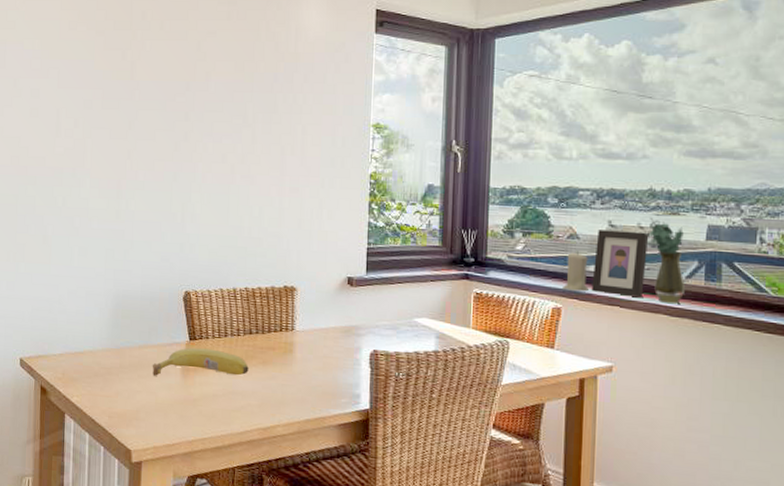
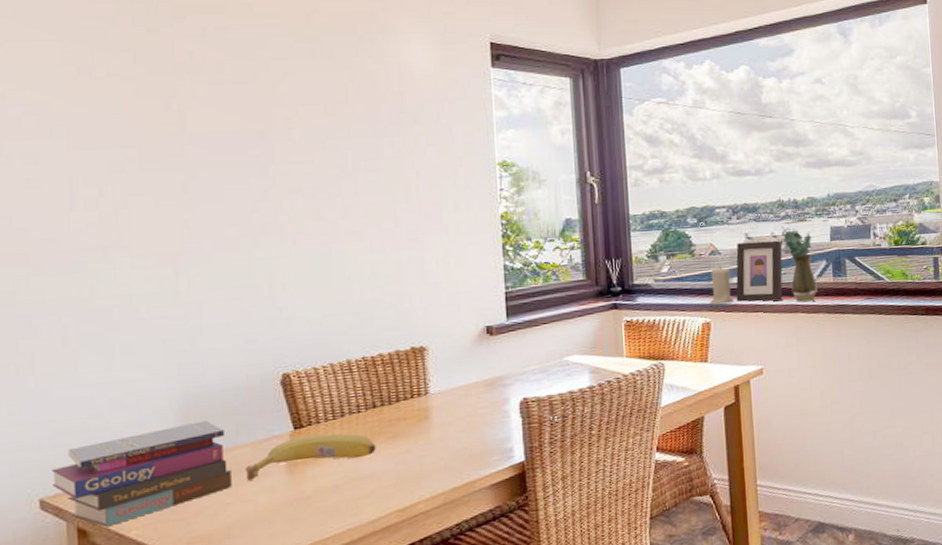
books: none [29,319,143,390] -> present [52,420,232,528]

